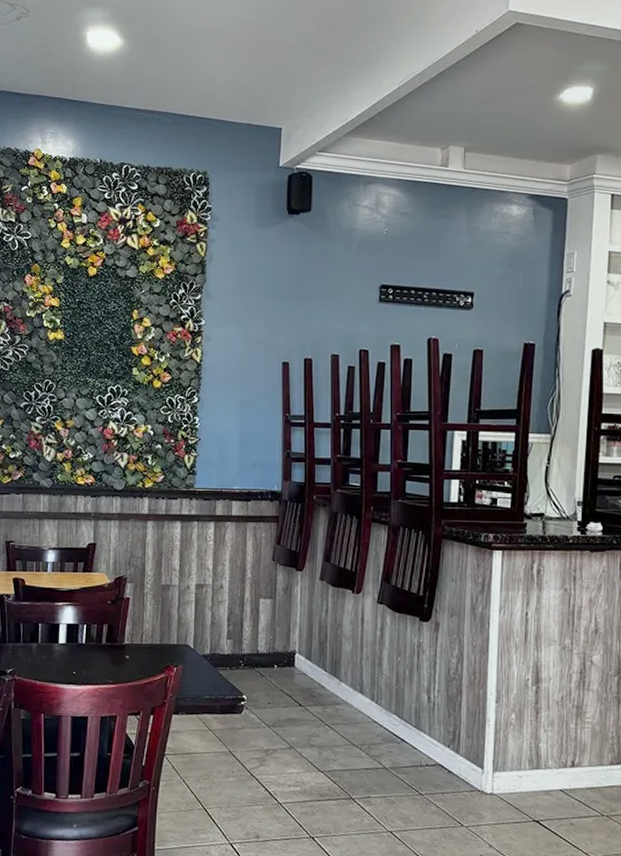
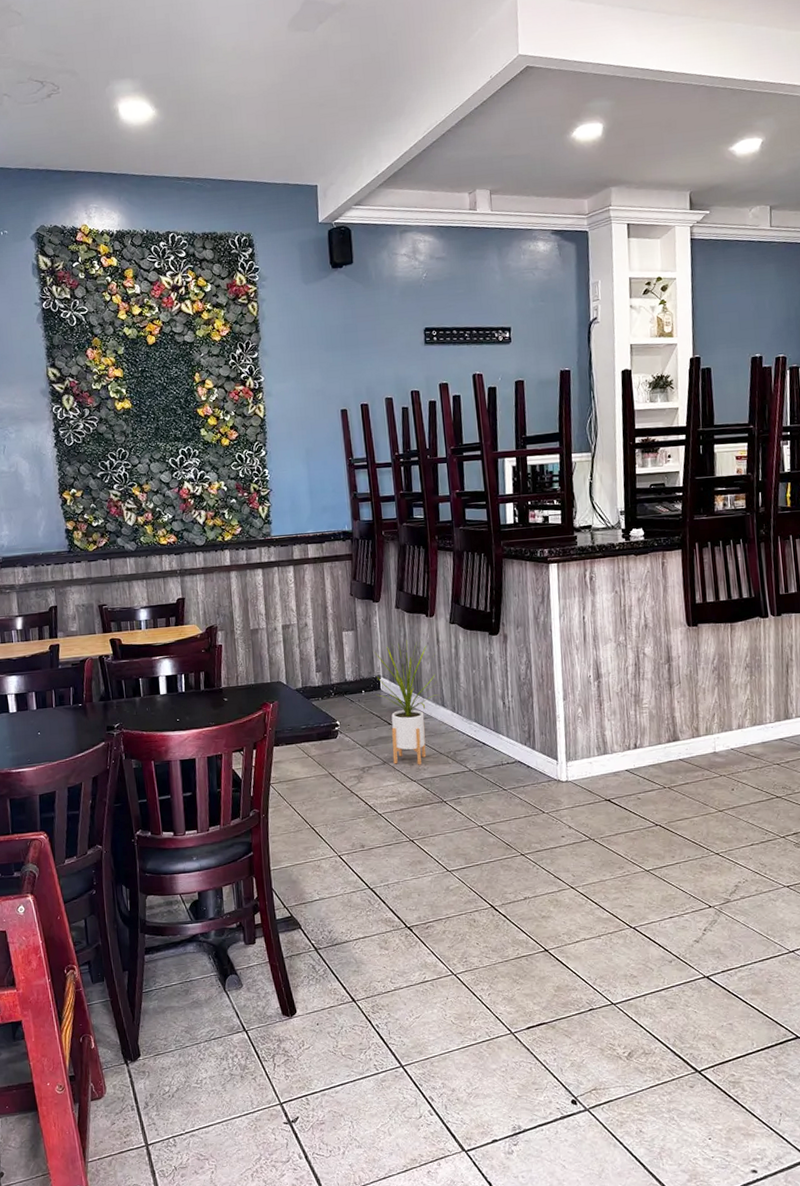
house plant: none [290,615,359,755] -> present [373,638,440,765]

